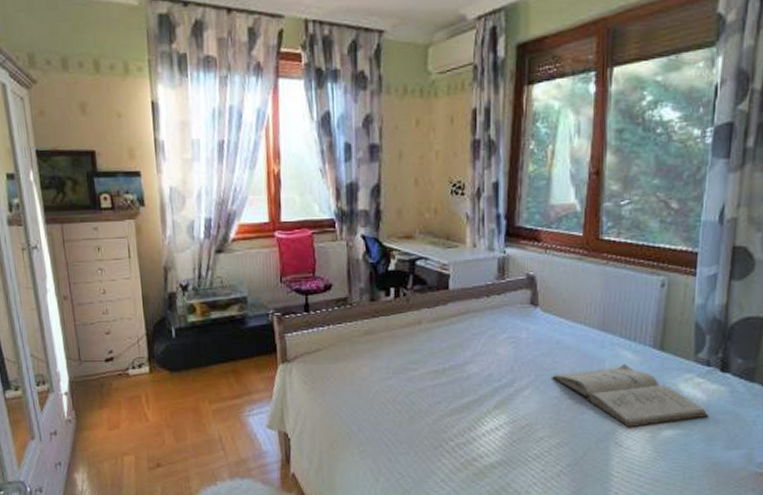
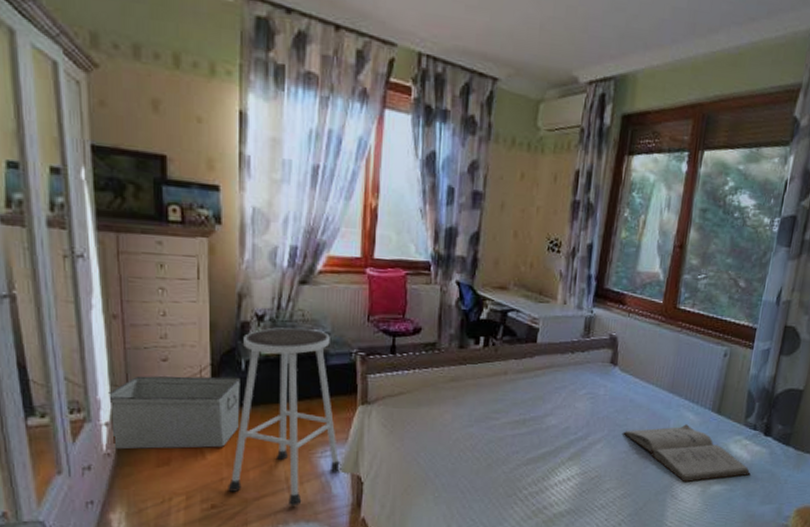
storage bin: none [65,344,175,416] -> present [108,375,240,450]
stool: none [169,294,269,464] -> present [228,327,342,506]

